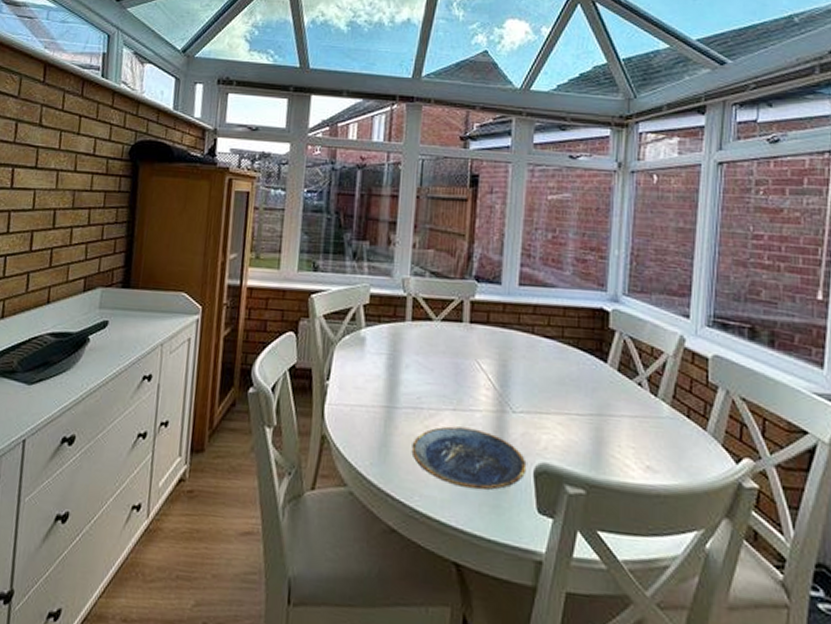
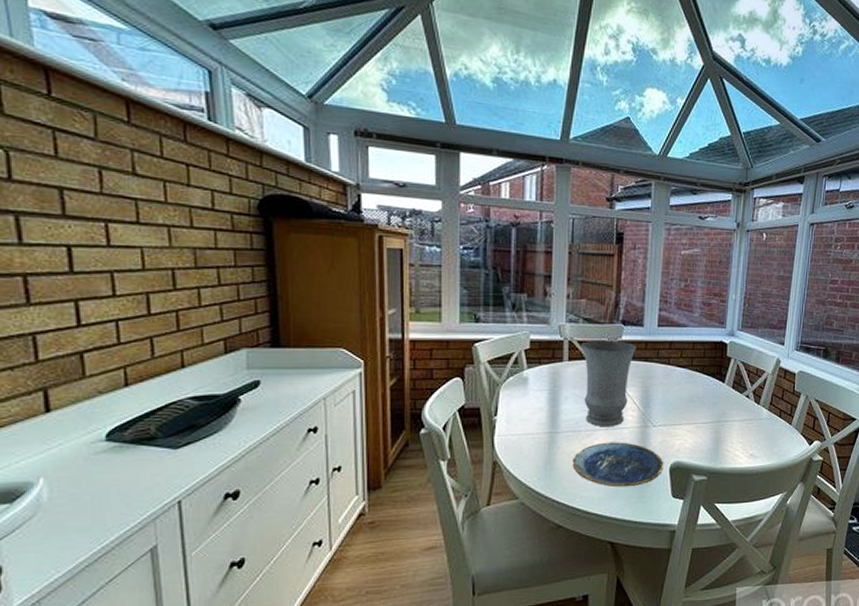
vase: none [427,298,492,407] -> present [581,340,636,426]

